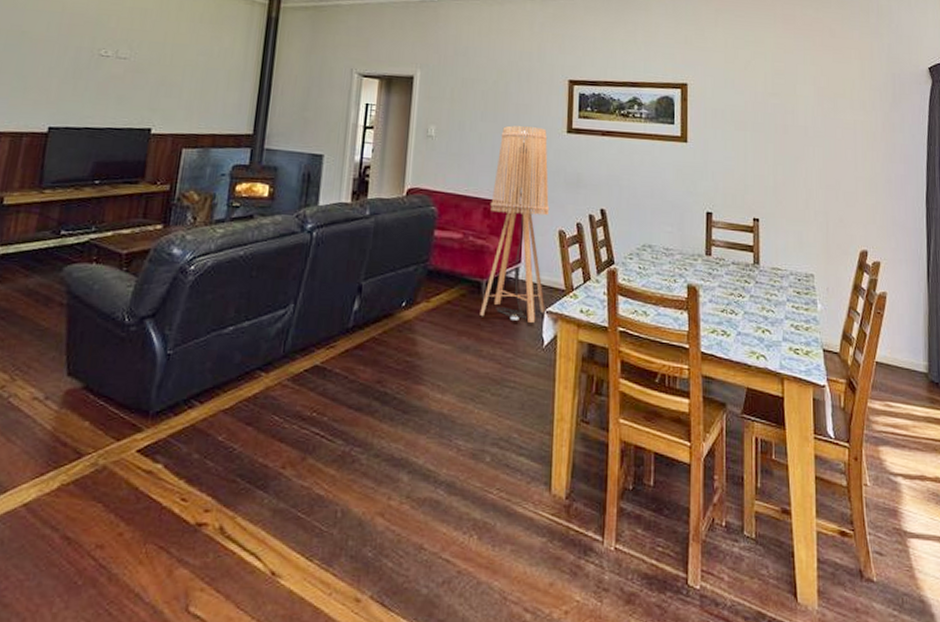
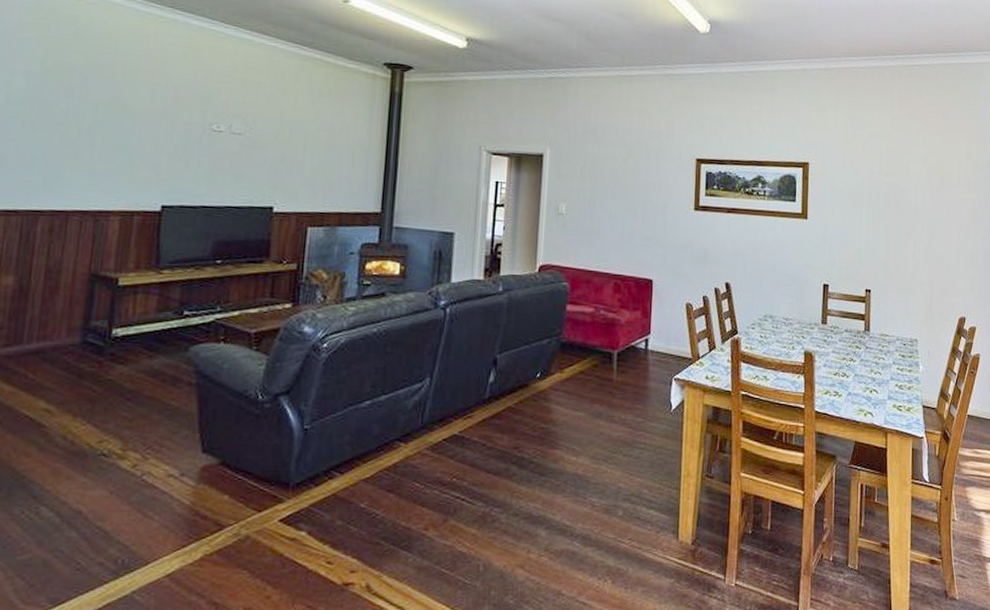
floor lamp: present [480,125,550,323] -> none [612,203,678,389]

